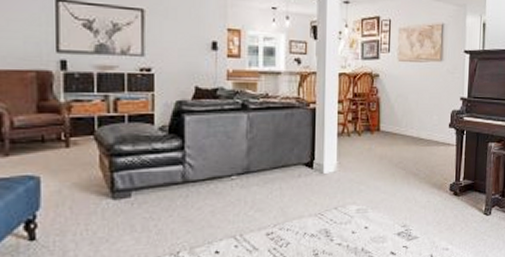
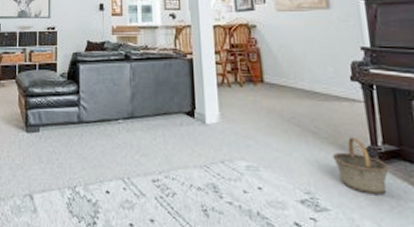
basket: none [426,176,465,221] -> present [332,137,390,196]

